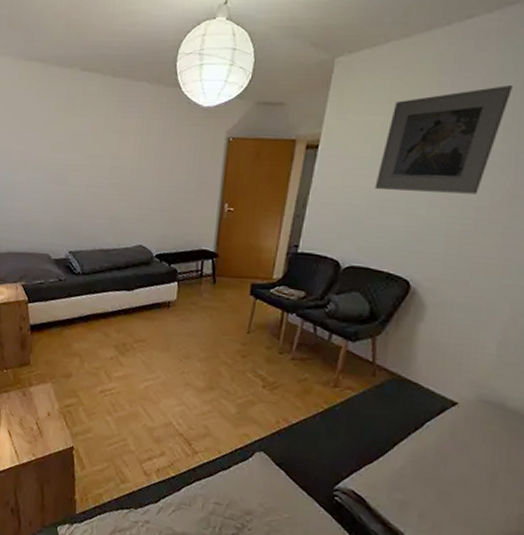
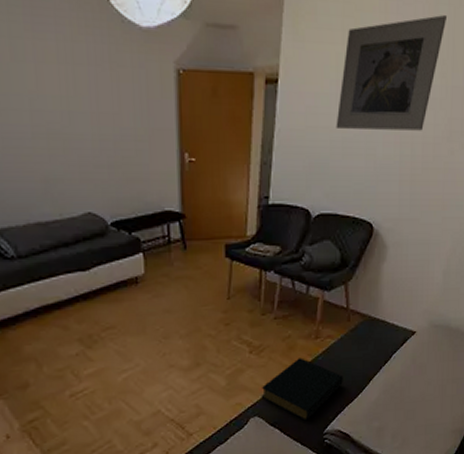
hardback book: none [269,403,362,470] -> present [261,358,343,421]

